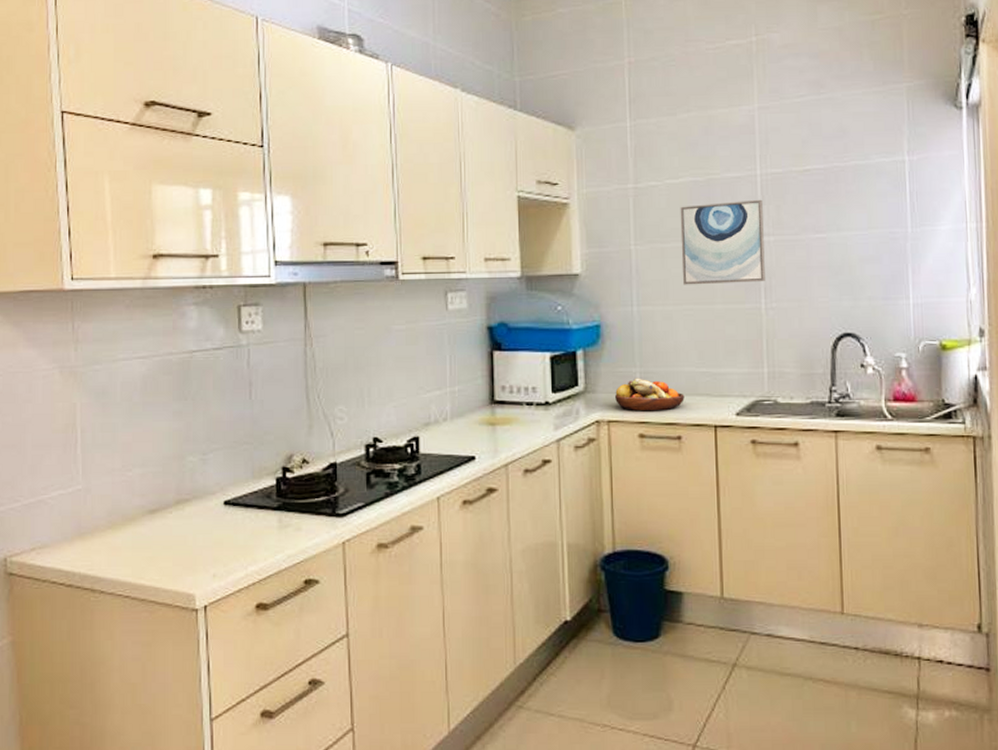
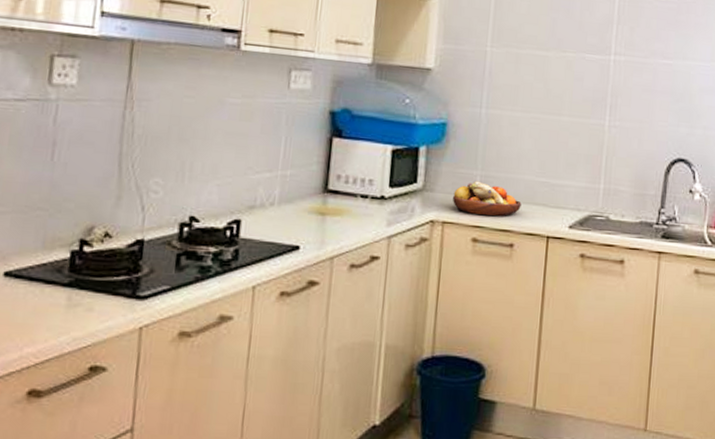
wall art: present [680,199,765,285] -> none [534,14,618,100]

